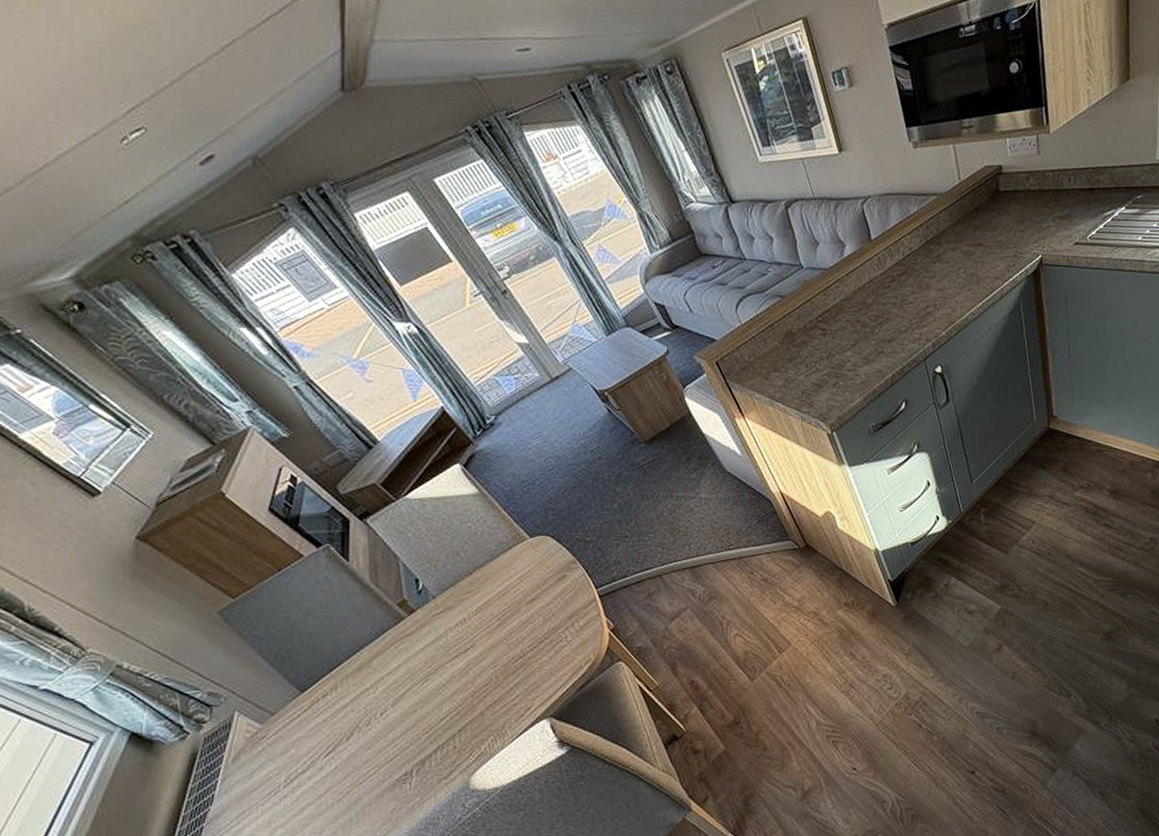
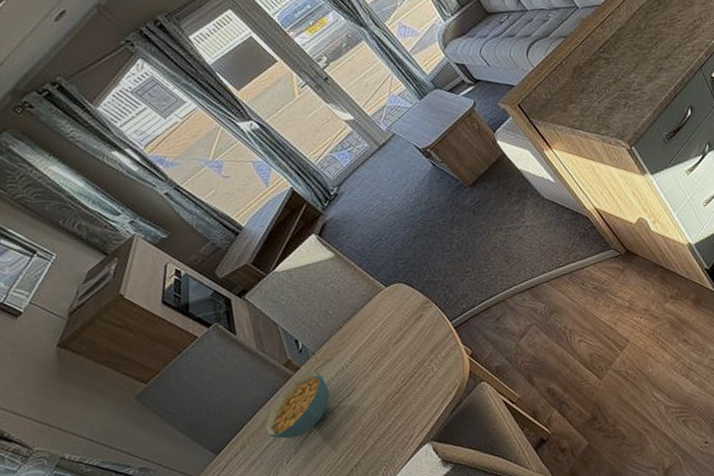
cereal bowl: none [363,618,445,688] -> present [265,372,330,439]

